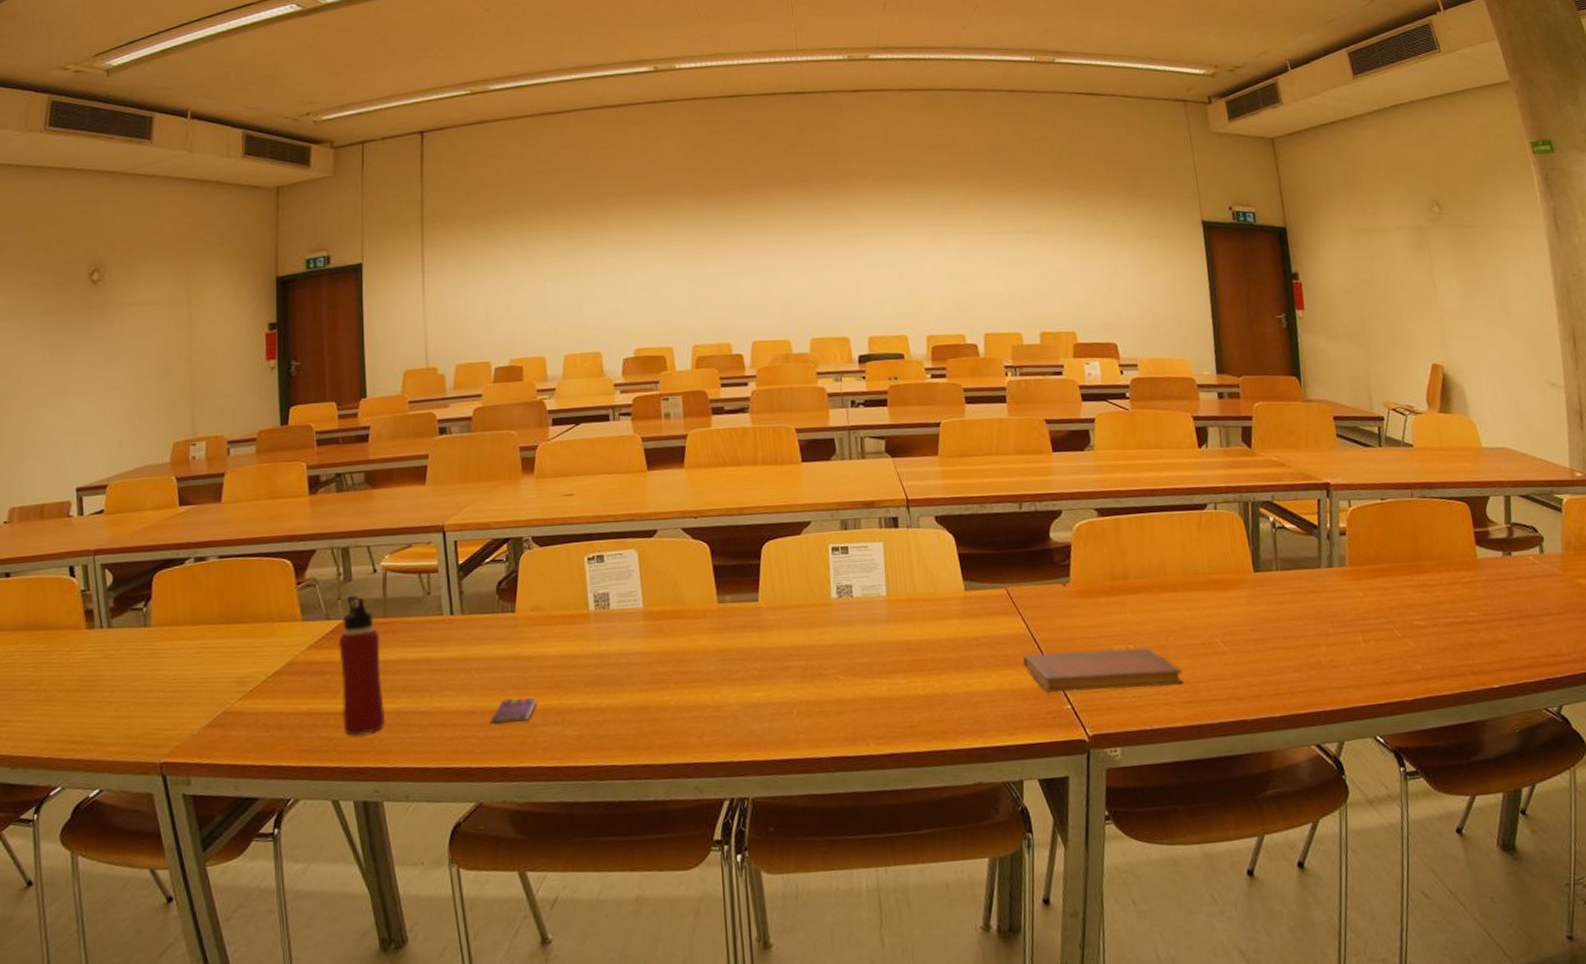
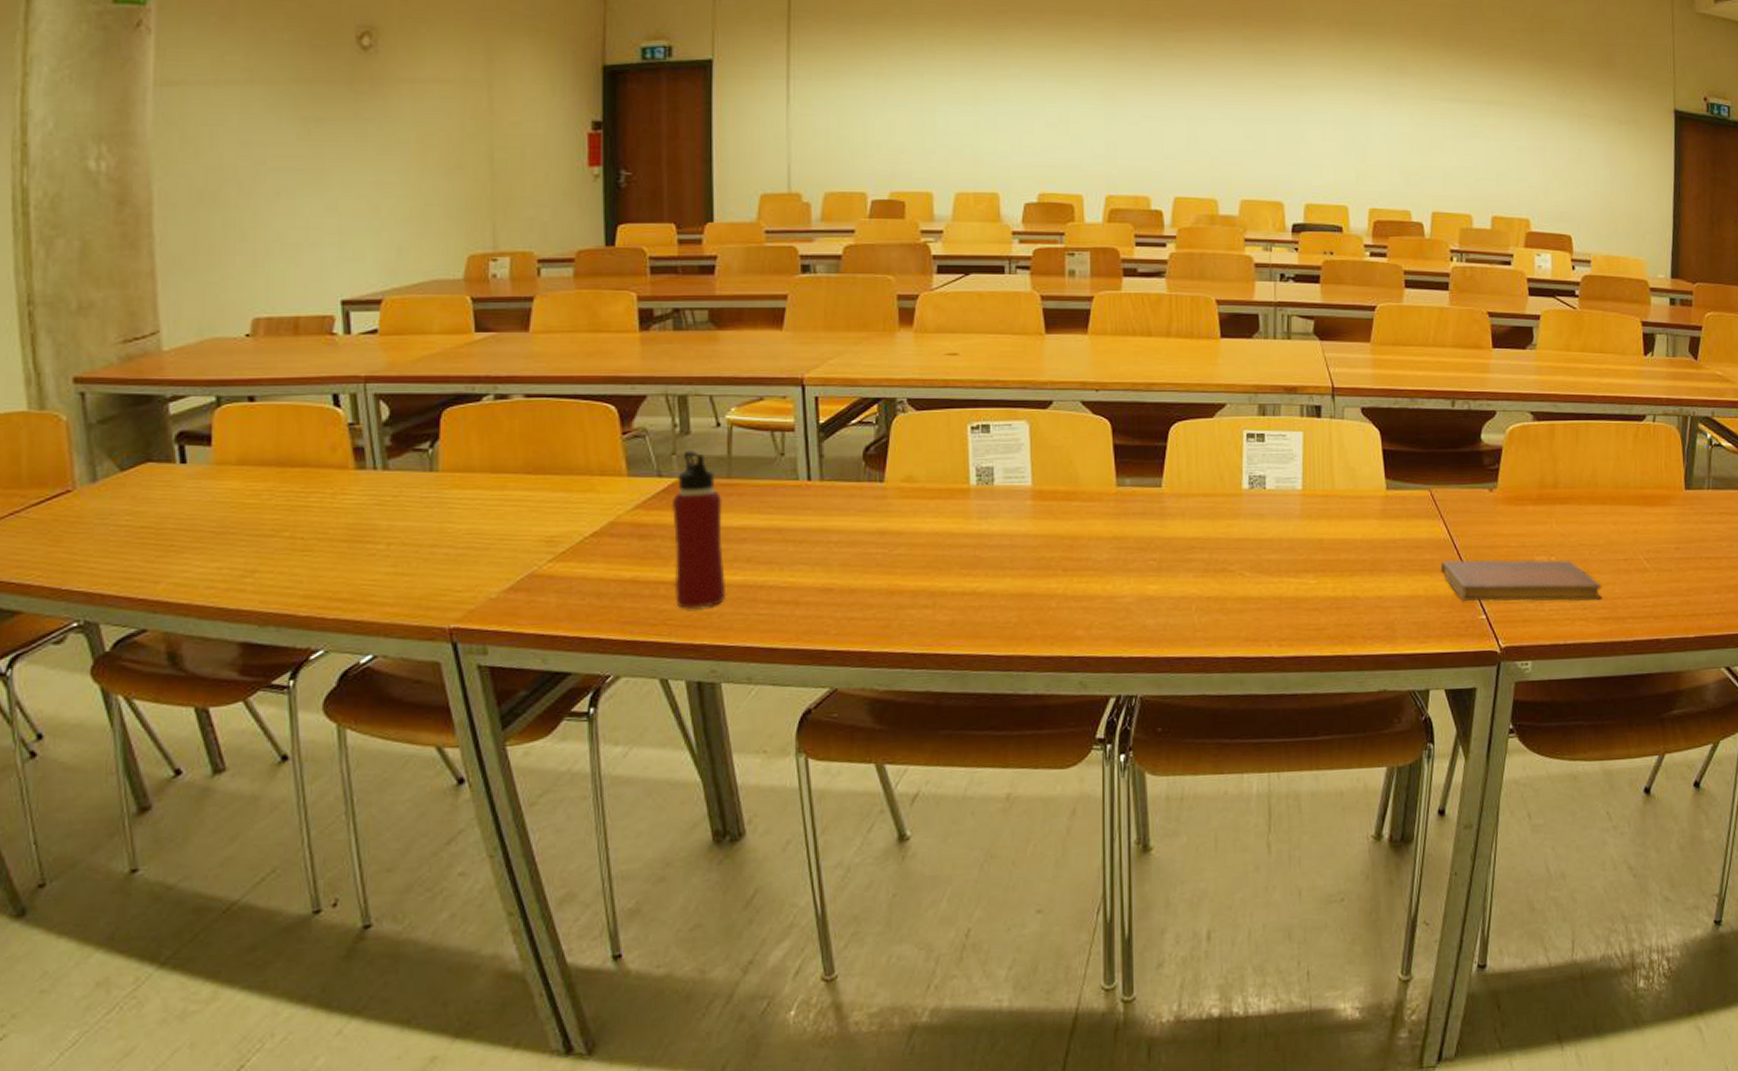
smartphone: present [489,697,538,725] -> none [849,577,906,605]

